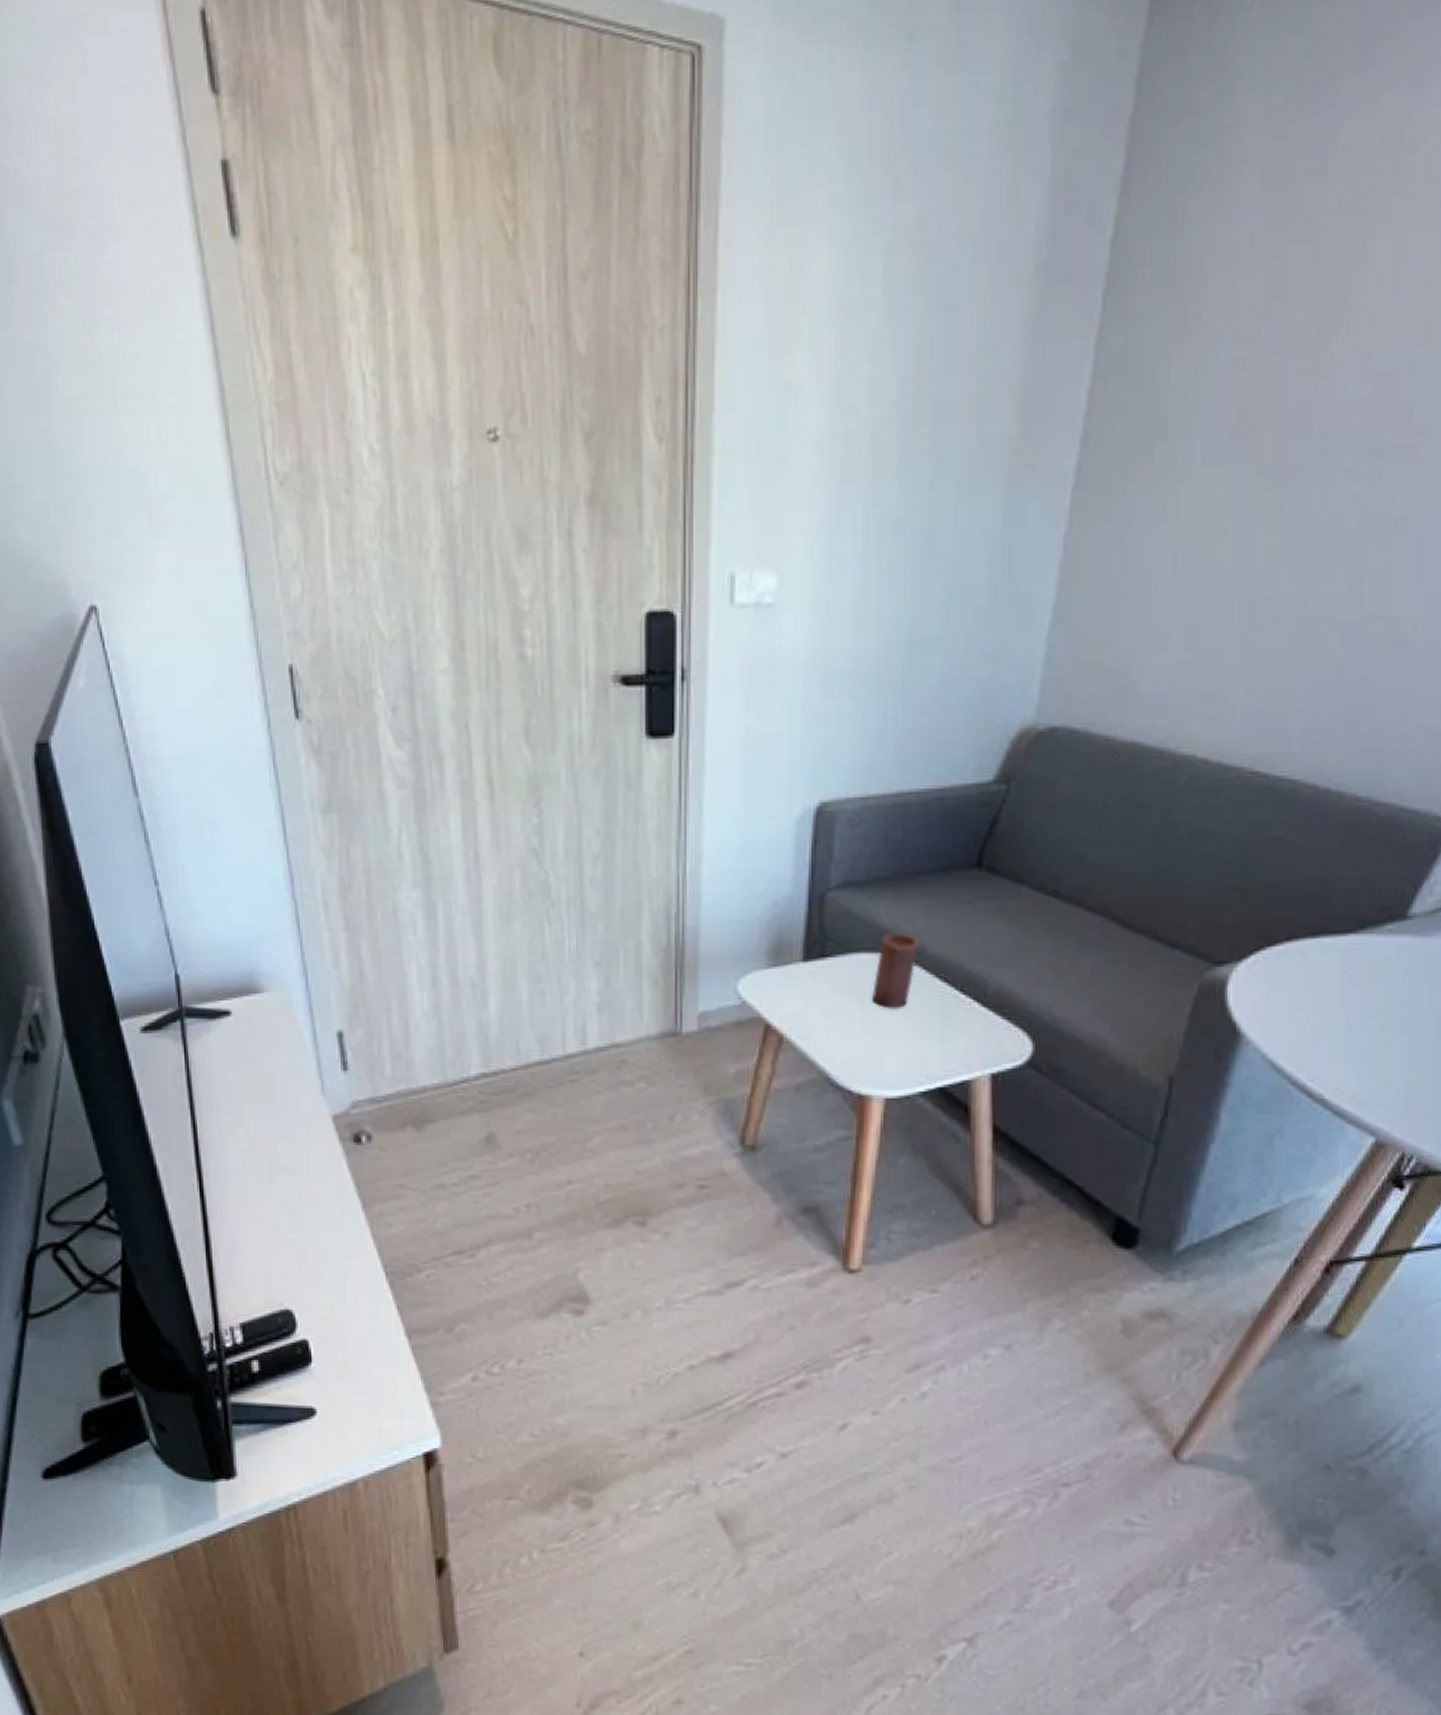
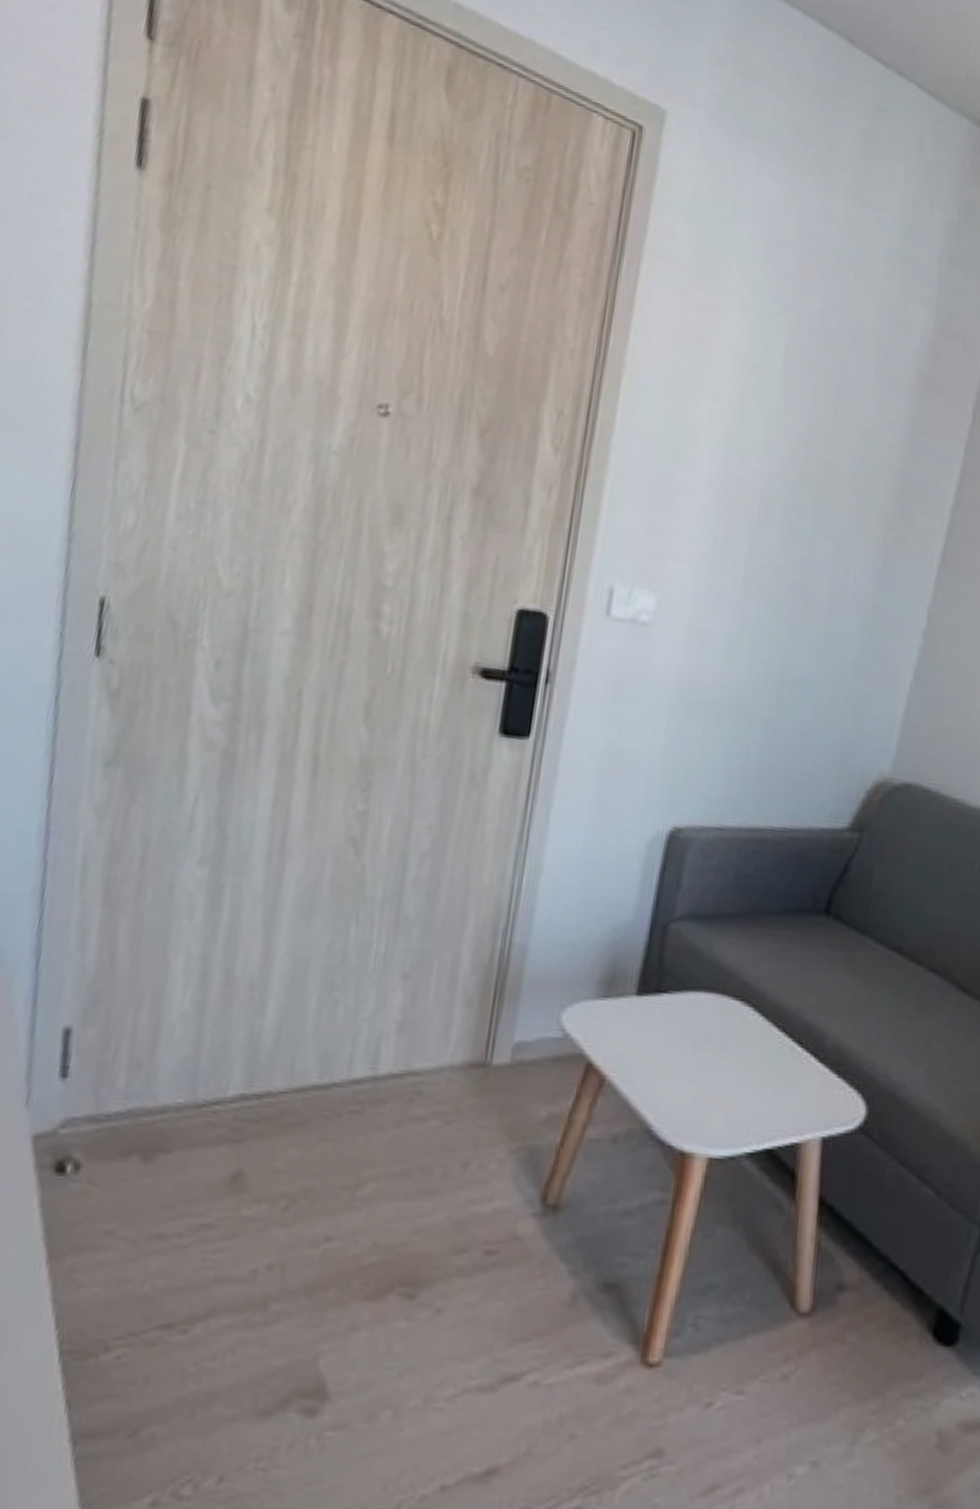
candle: present [871,933,918,1009] -> none [704,973,760,1058]

